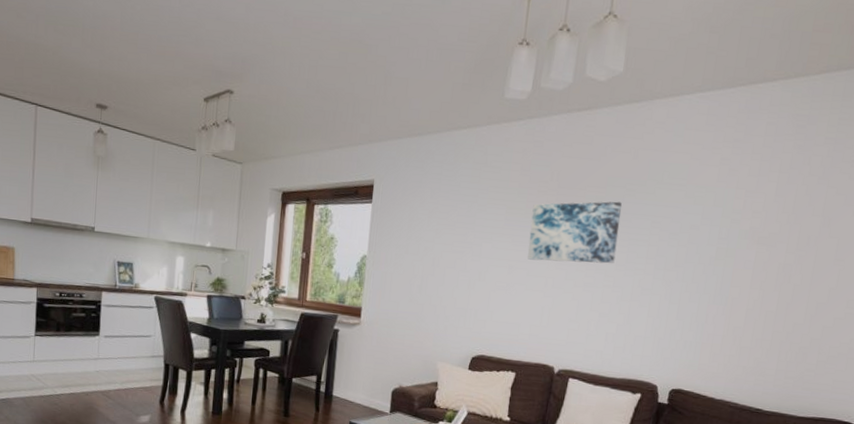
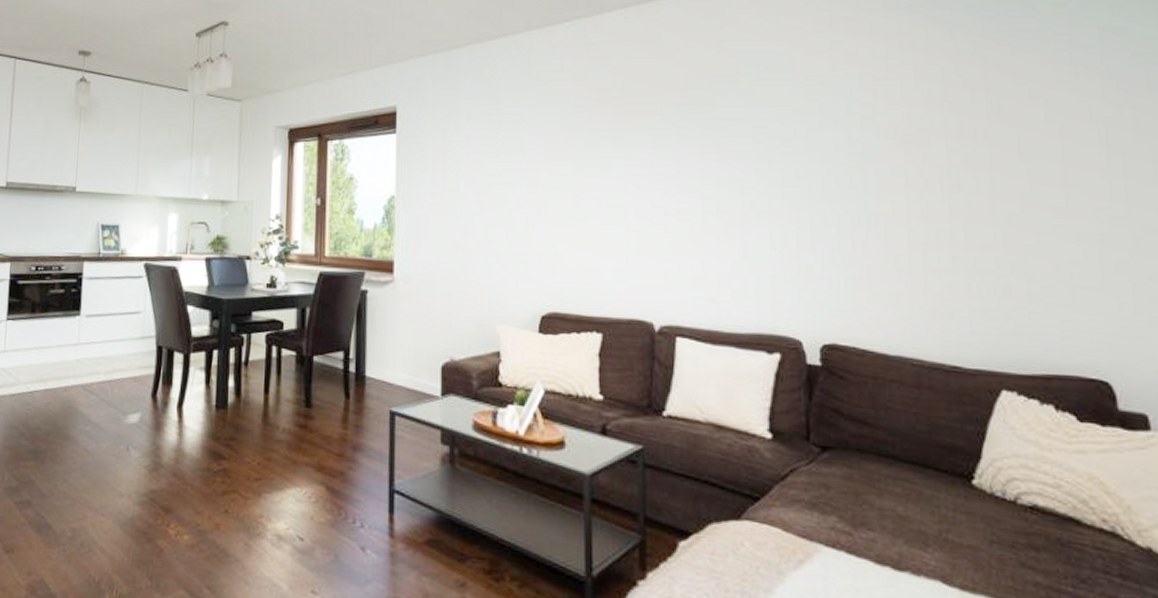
wall art: present [527,201,622,264] -> none [596,105,713,186]

